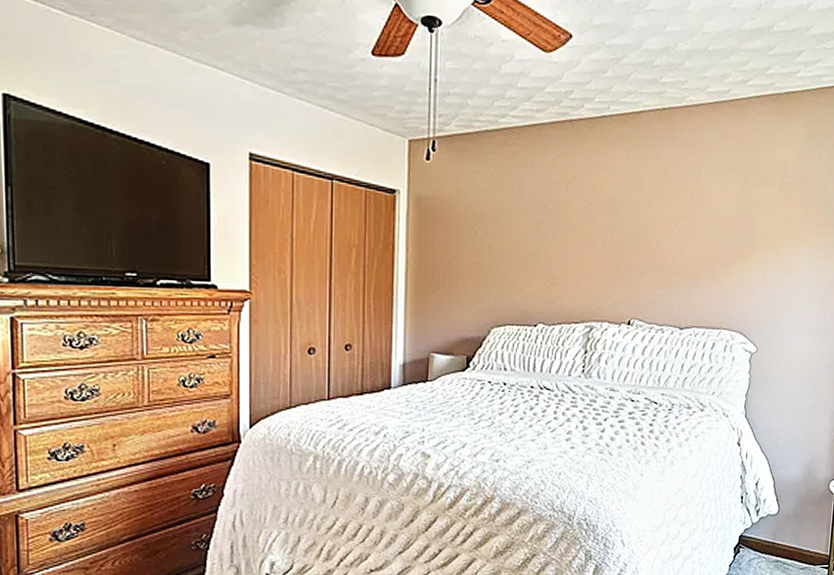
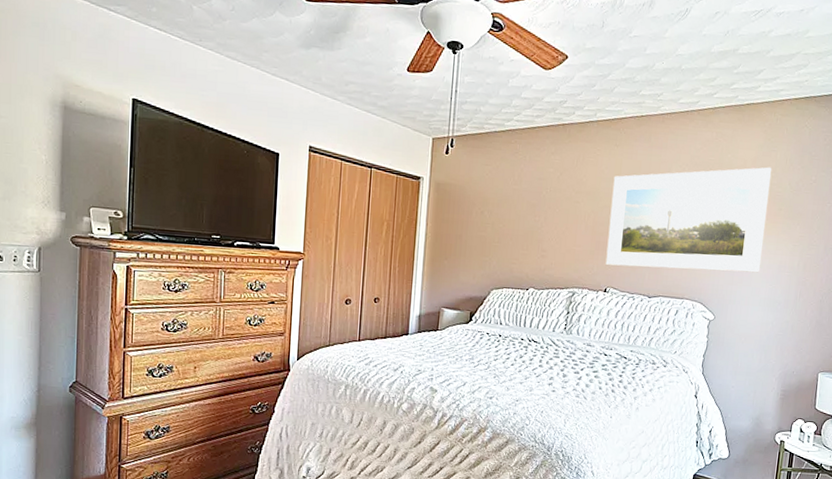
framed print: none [628,168,817,295] -> present [605,167,772,273]

